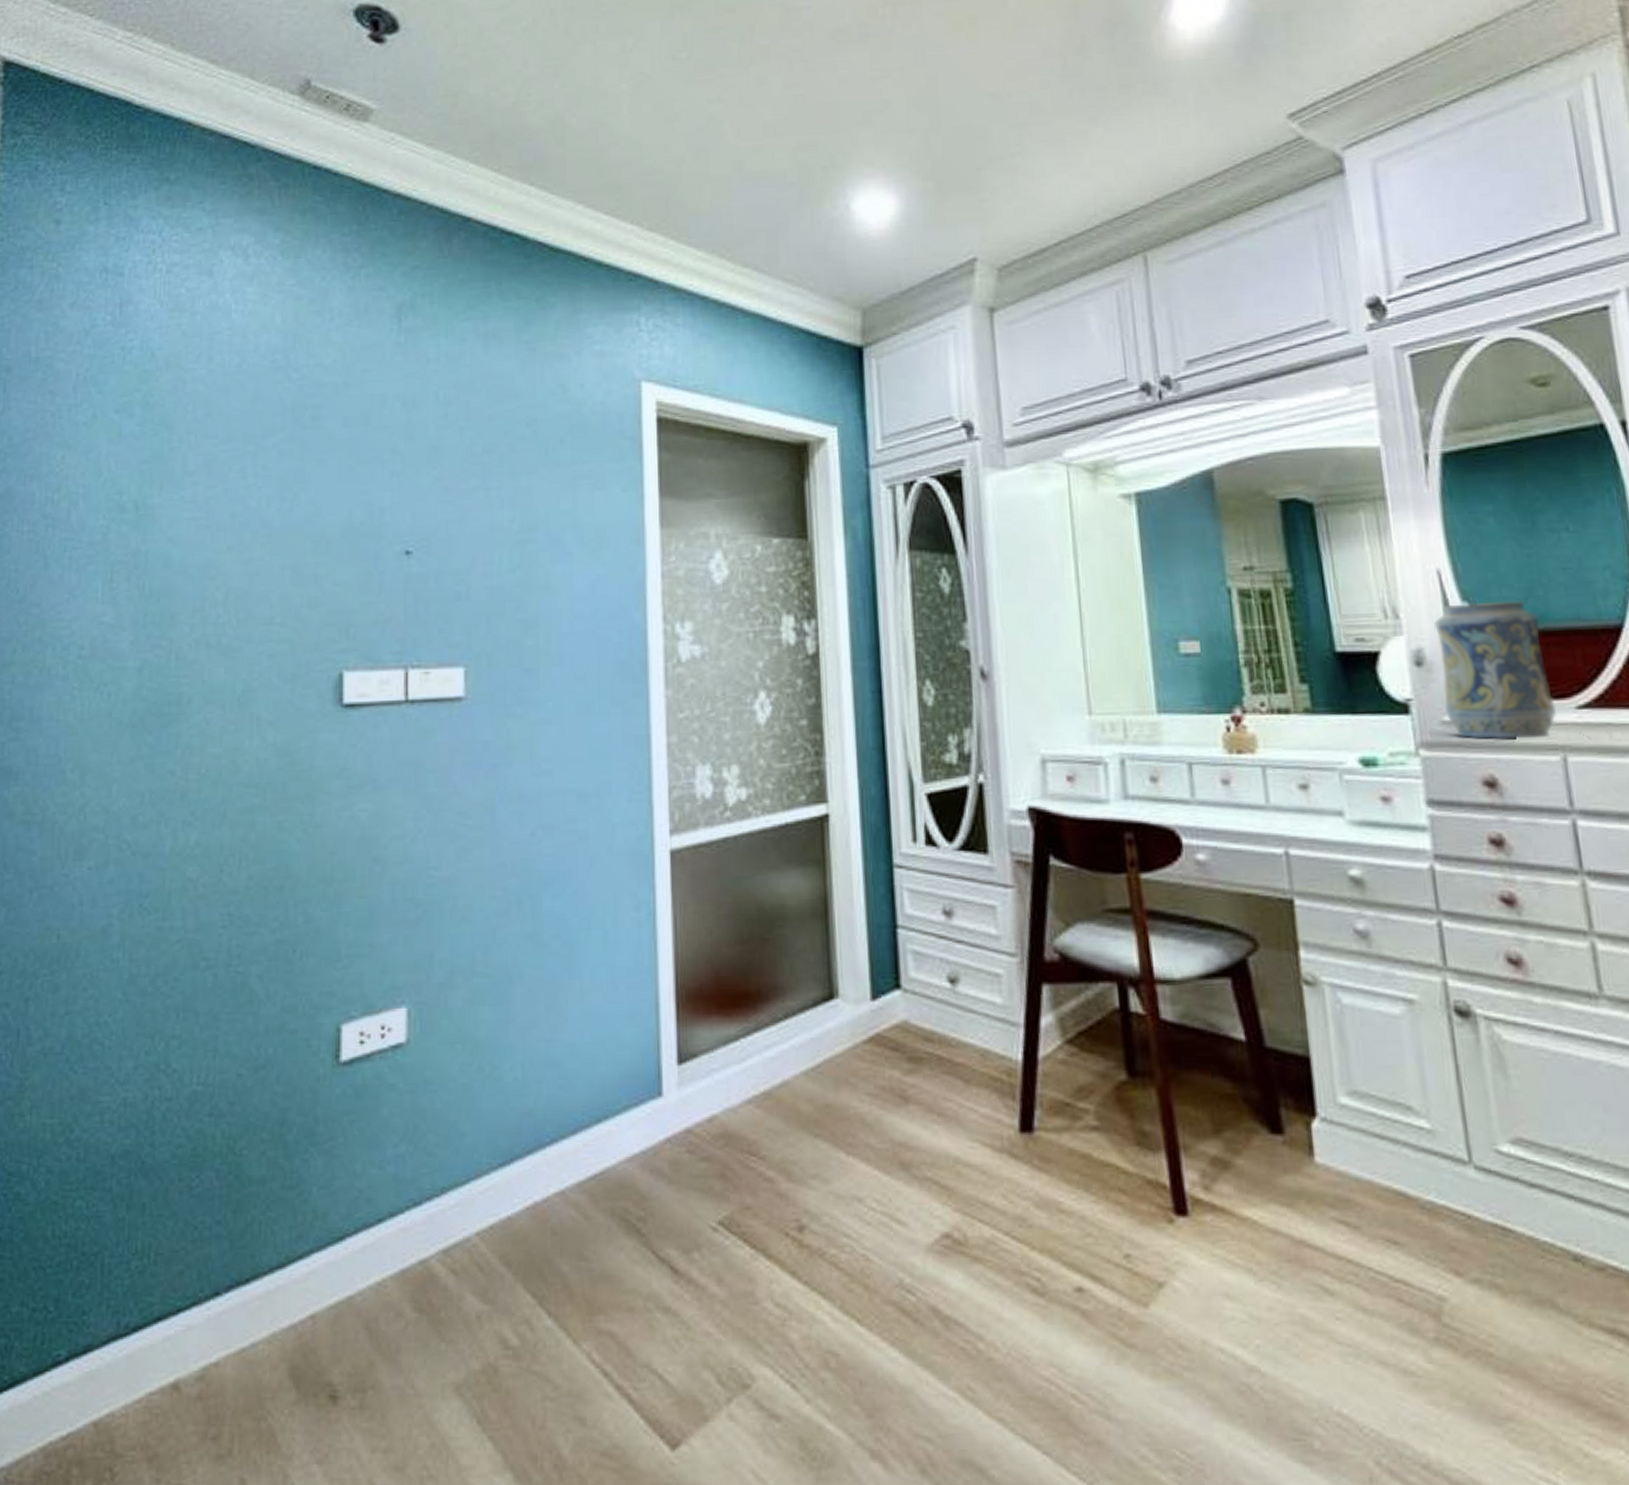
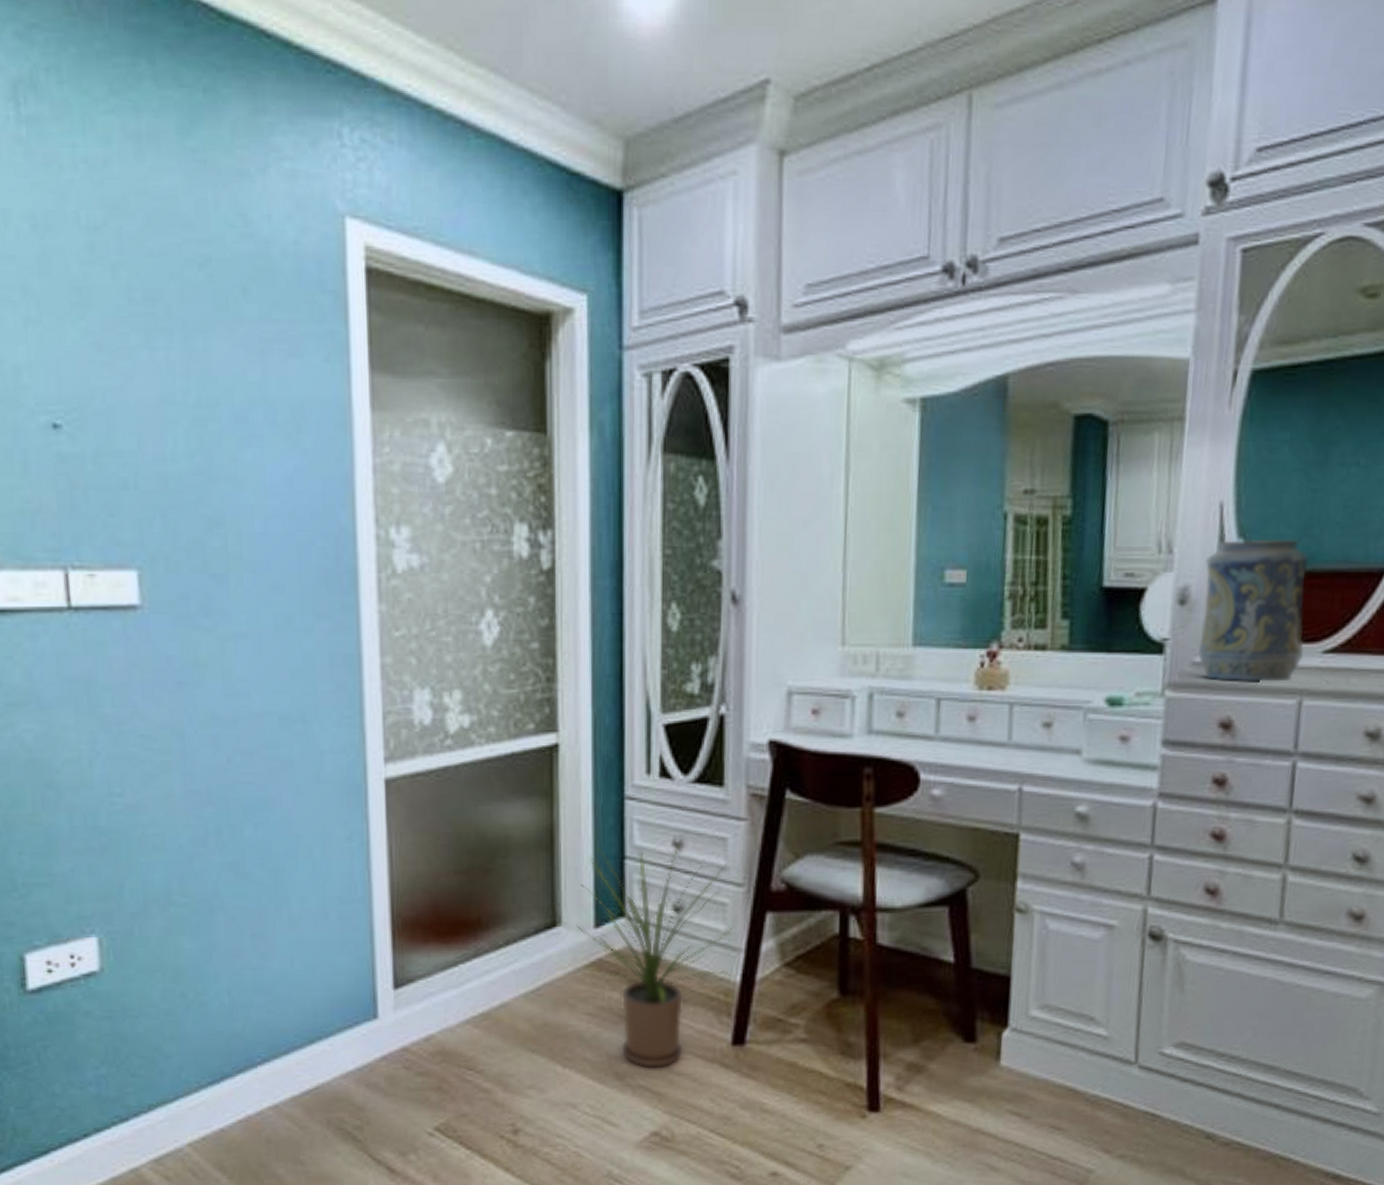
house plant: none [853,910,1011,1157] -> present [576,841,733,1068]

